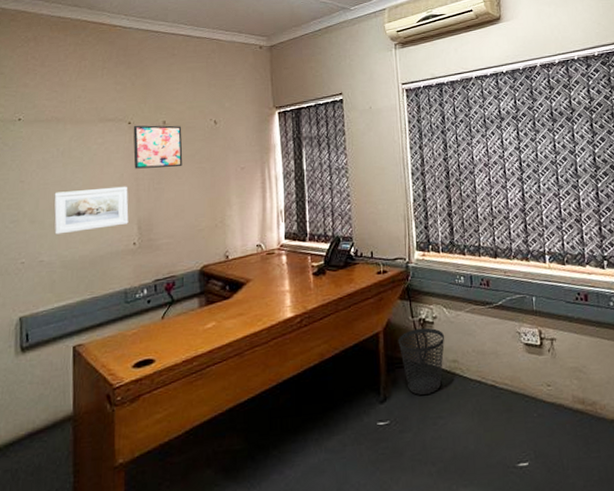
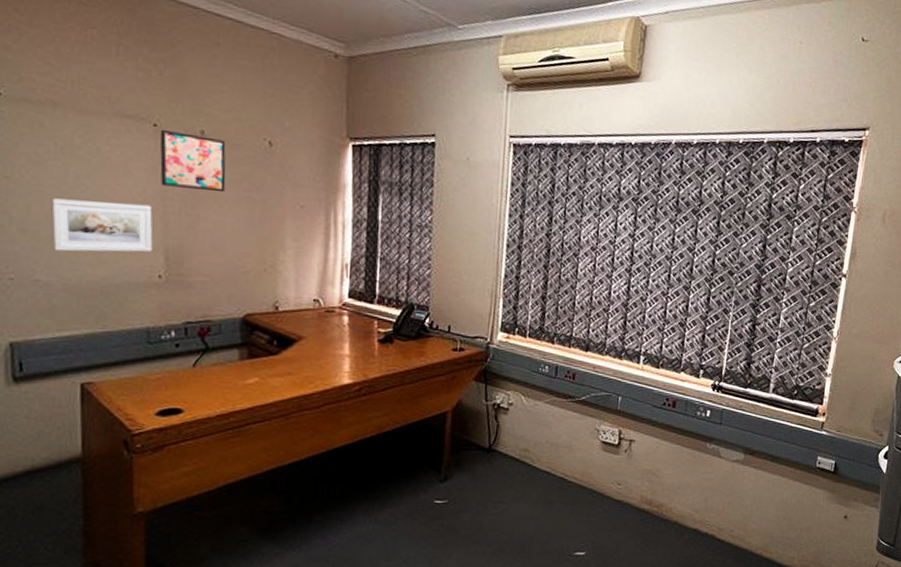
wastebasket: present [398,327,445,395] -> none [467,413,519,479]

